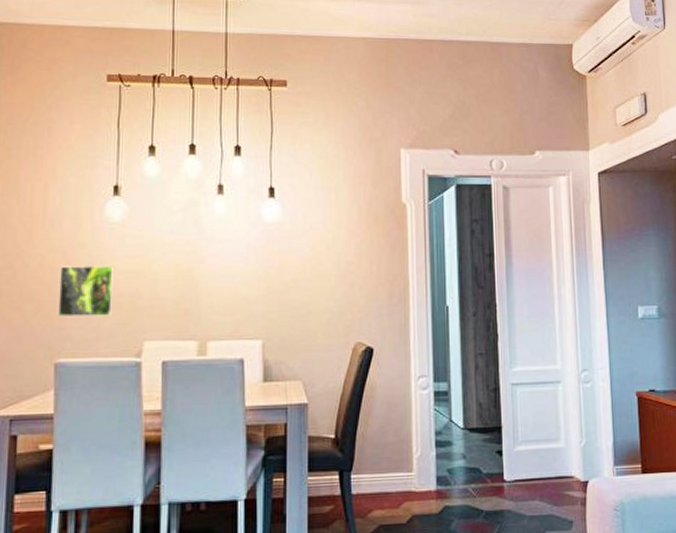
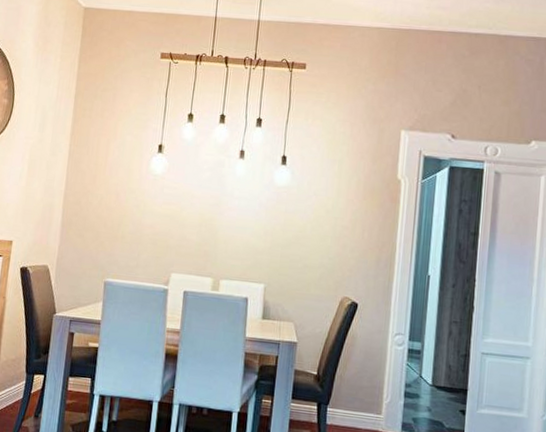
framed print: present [58,266,115,317] -> none [110,206,155,250]

